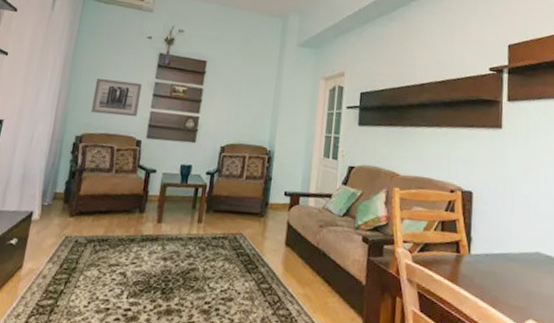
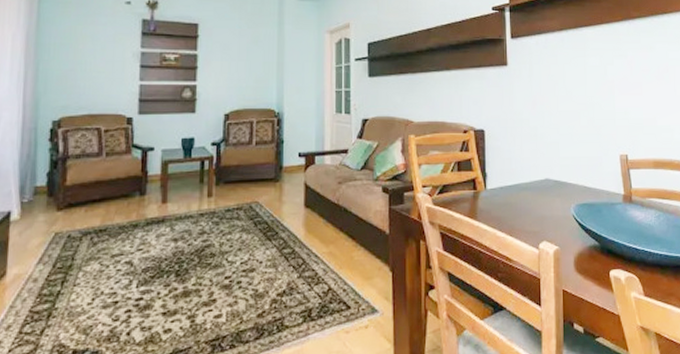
wall art: present [90,78,142,117] -> none [67,54,125,93]

